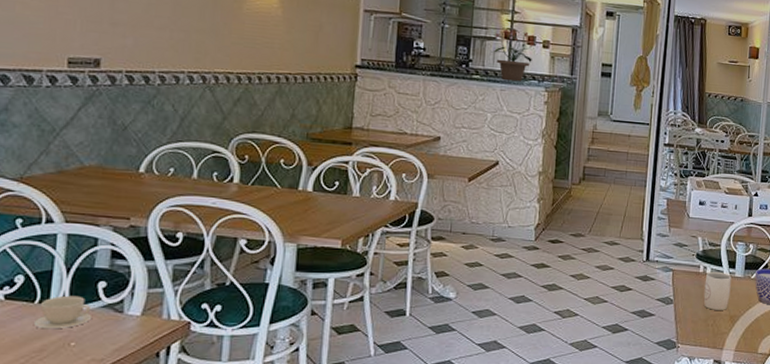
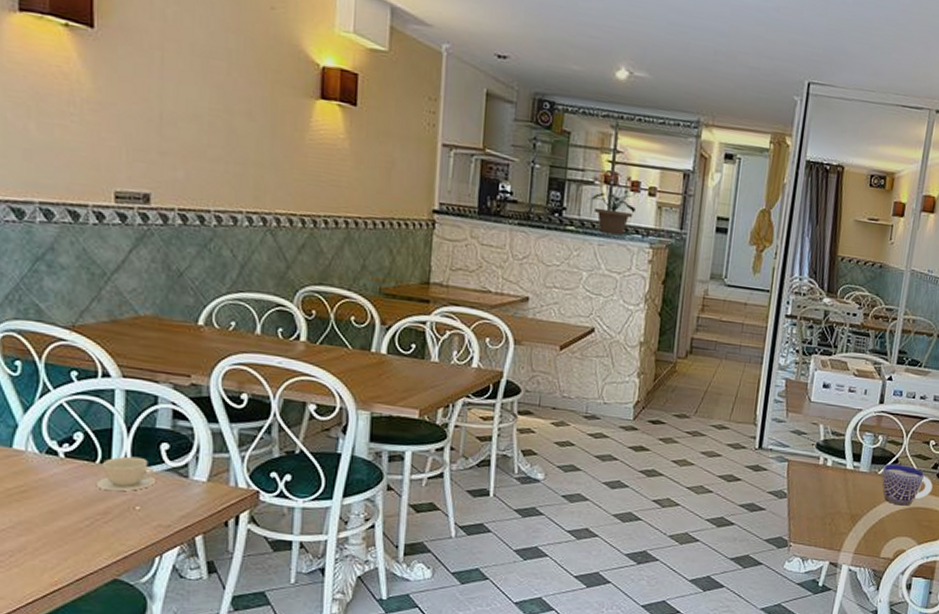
mug: present [703,272,732,310] -> none [821,465,856,508]

